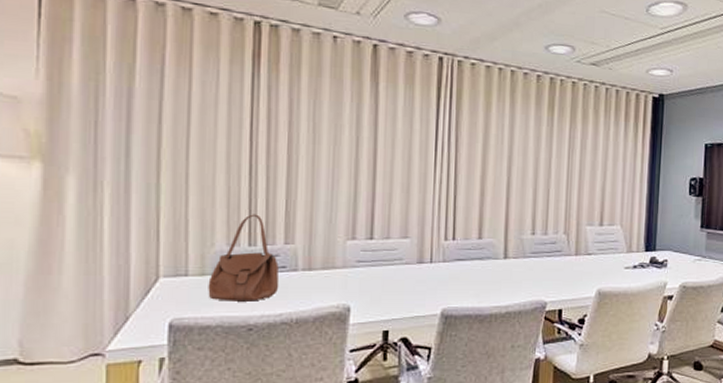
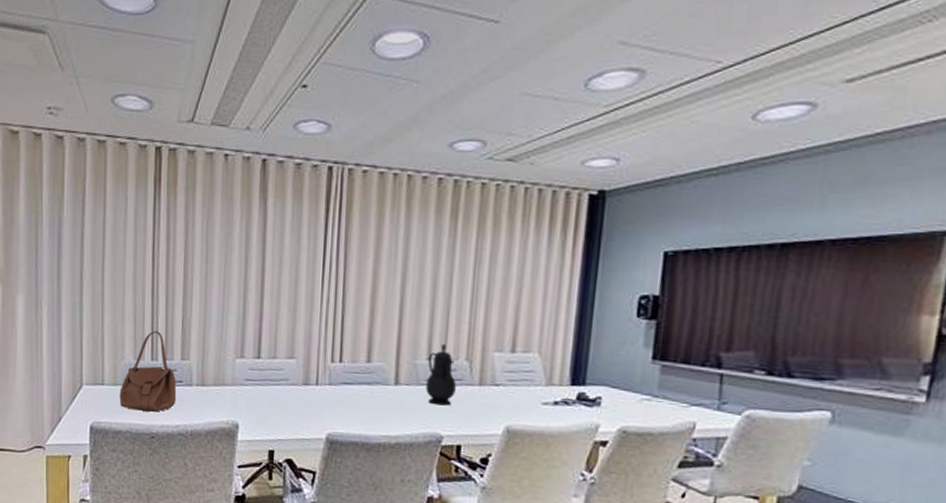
coffeepot: none [531,220,557,275] -> present [425,343,456,406]

